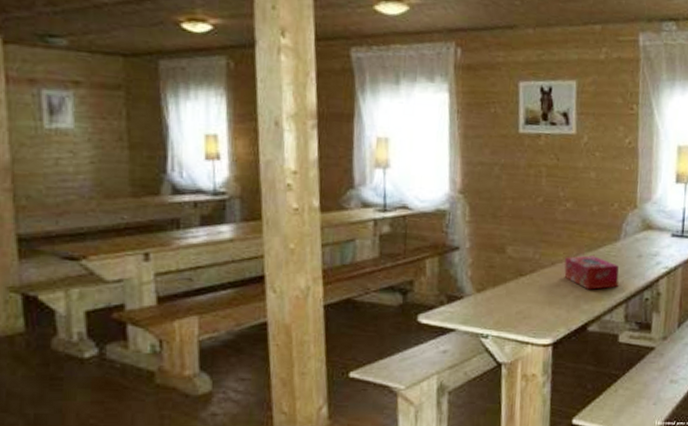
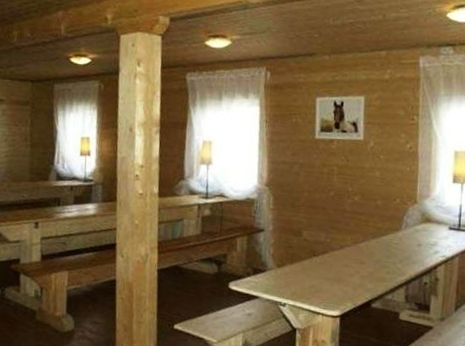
tissue box: present [564,255,619,290] -> none [351,242,400,272]

